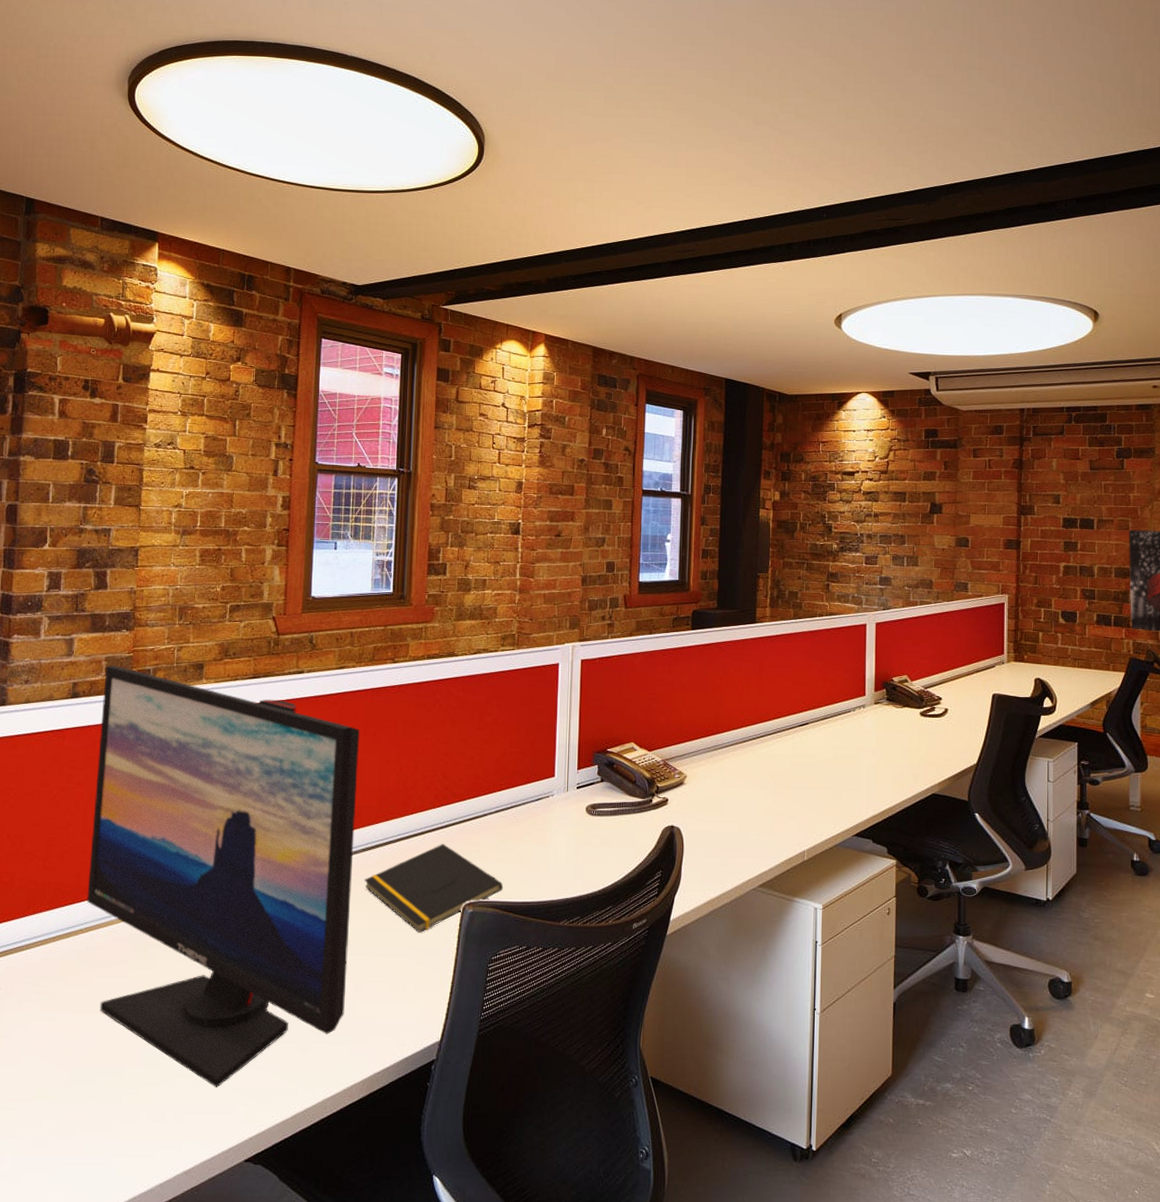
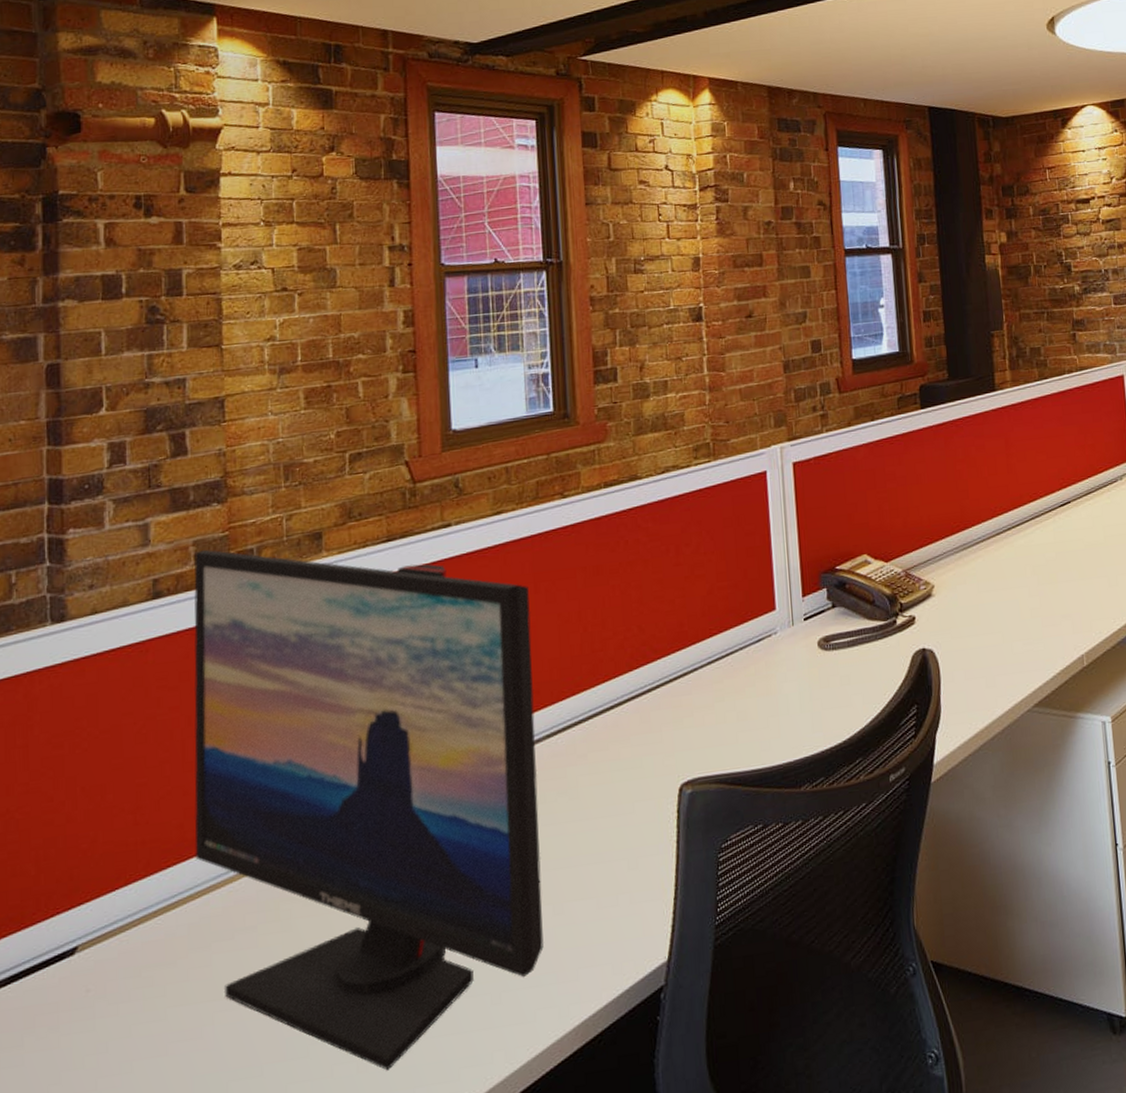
notepad: present [363,844,504,933] -> none [552,713,727,829]

